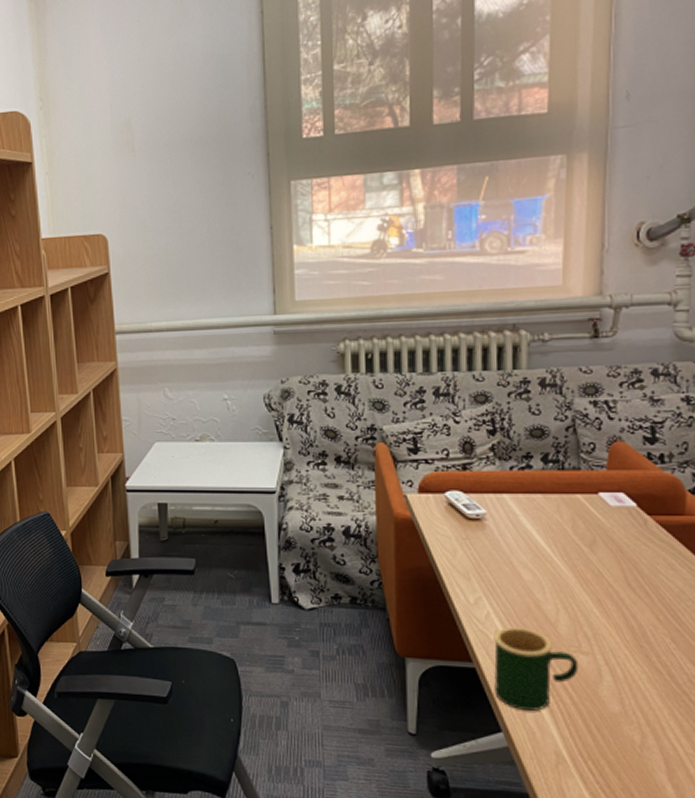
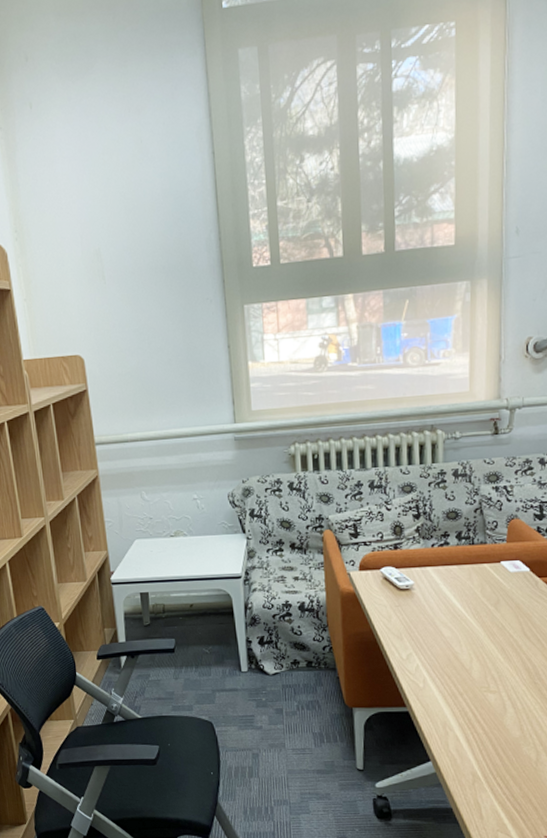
mug: present [494,626,579,711] -> none [422,675,489,742]

